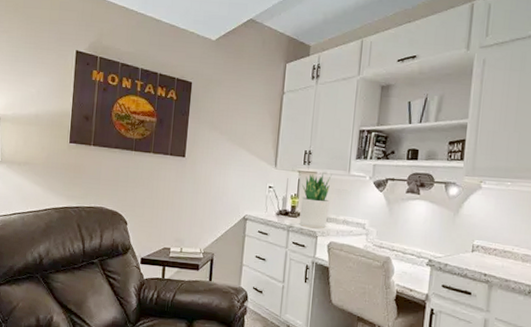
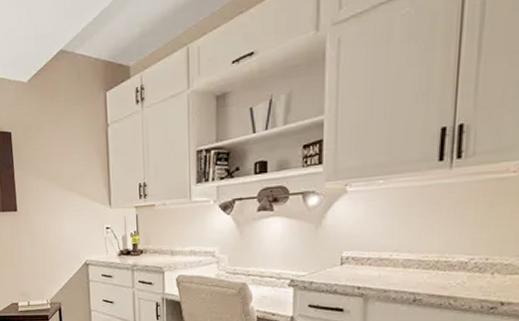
planter: present [299,173,332,229] -> none [140,204,173,264]

